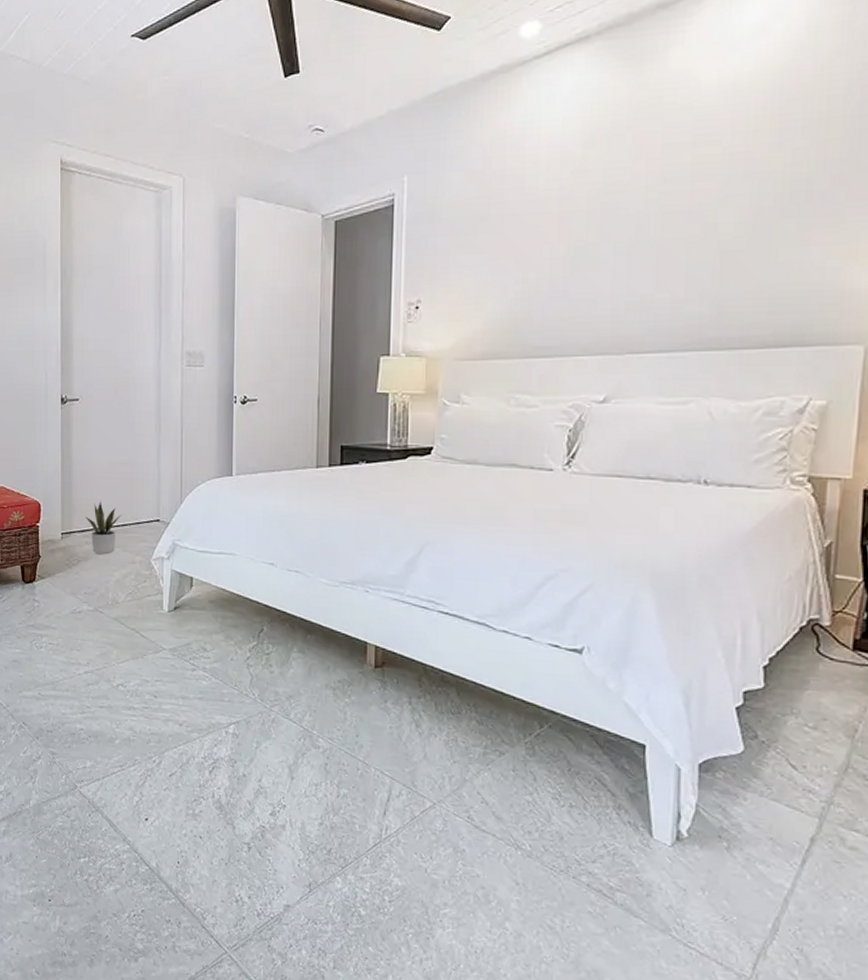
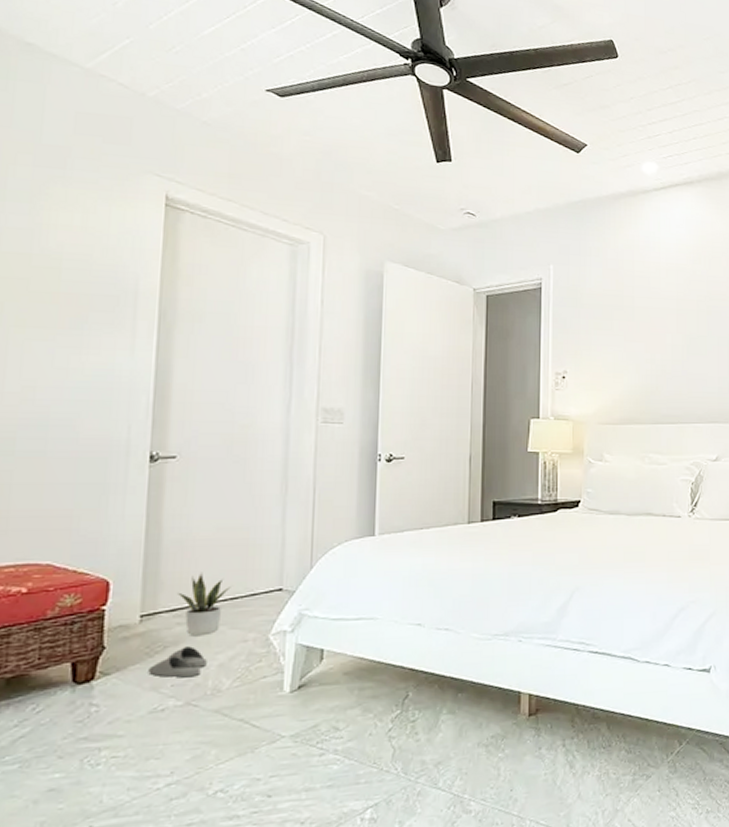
slippers: none [69,562,107,588] -> present [148,646,207,678]

